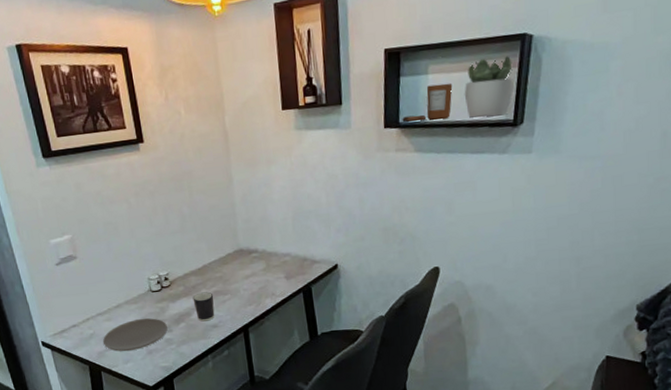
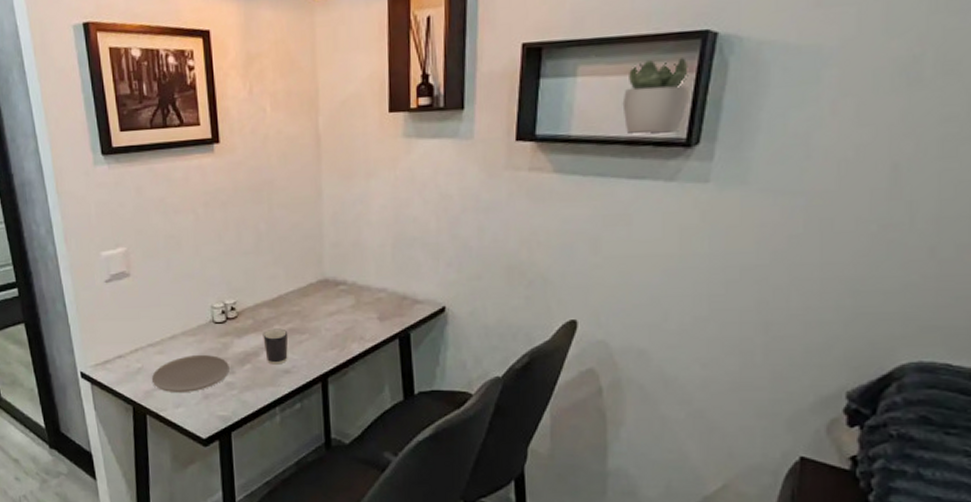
candle: present [403,84,453,122] -> none [541,89,608,135]

